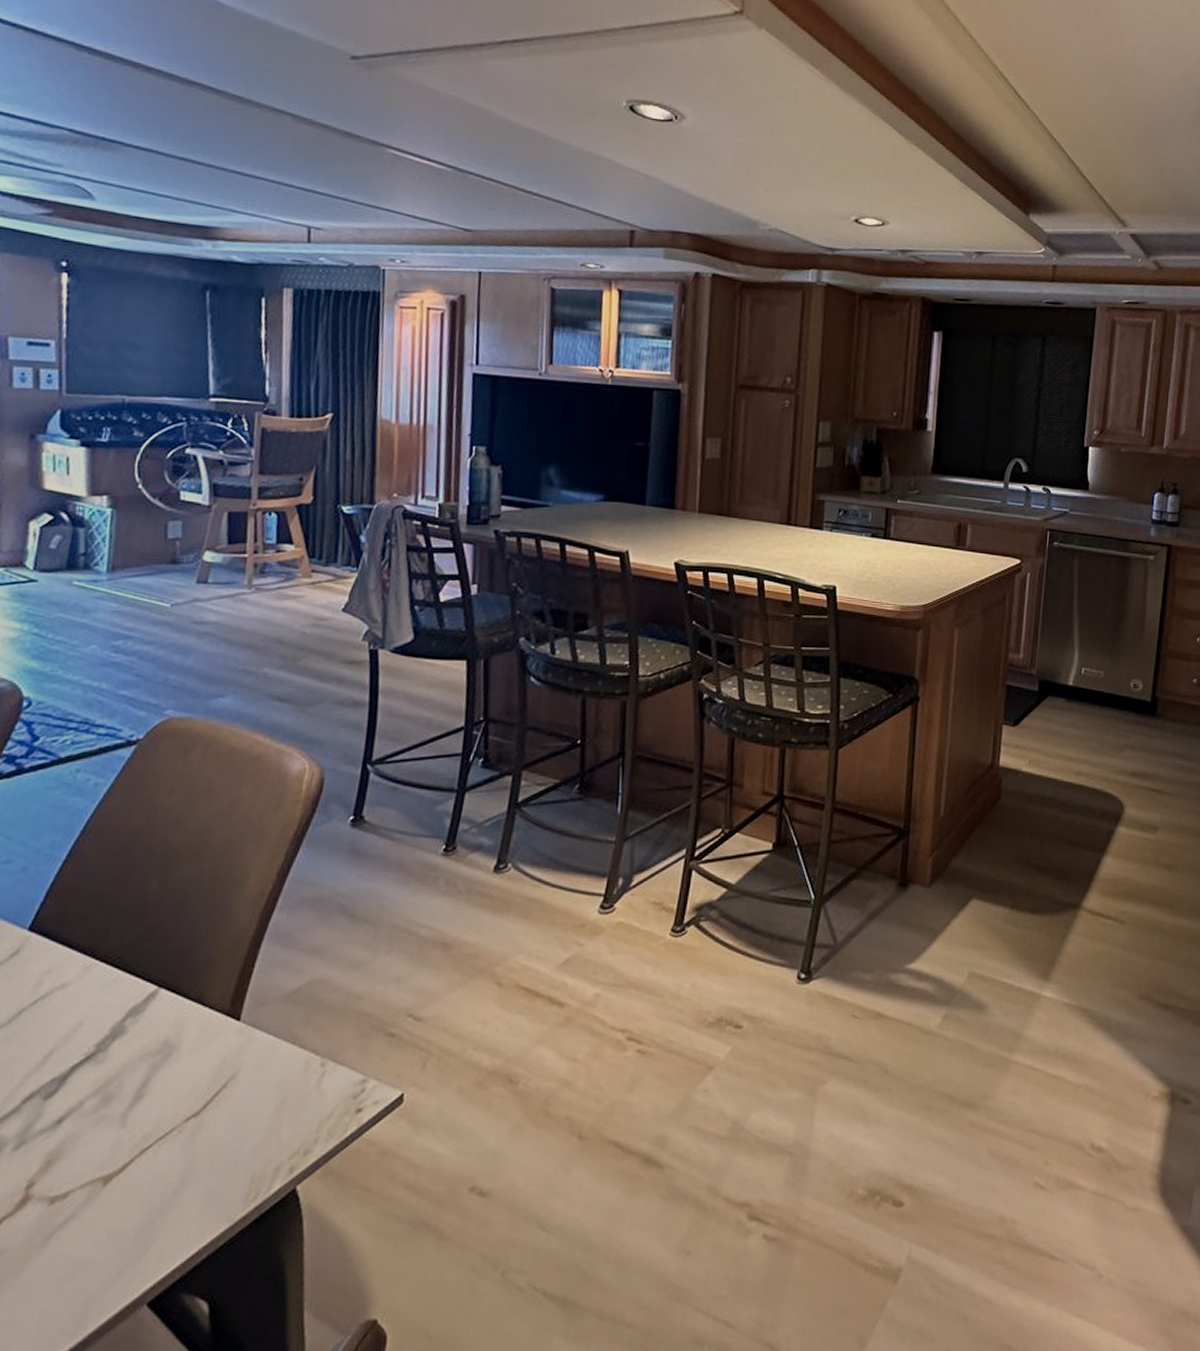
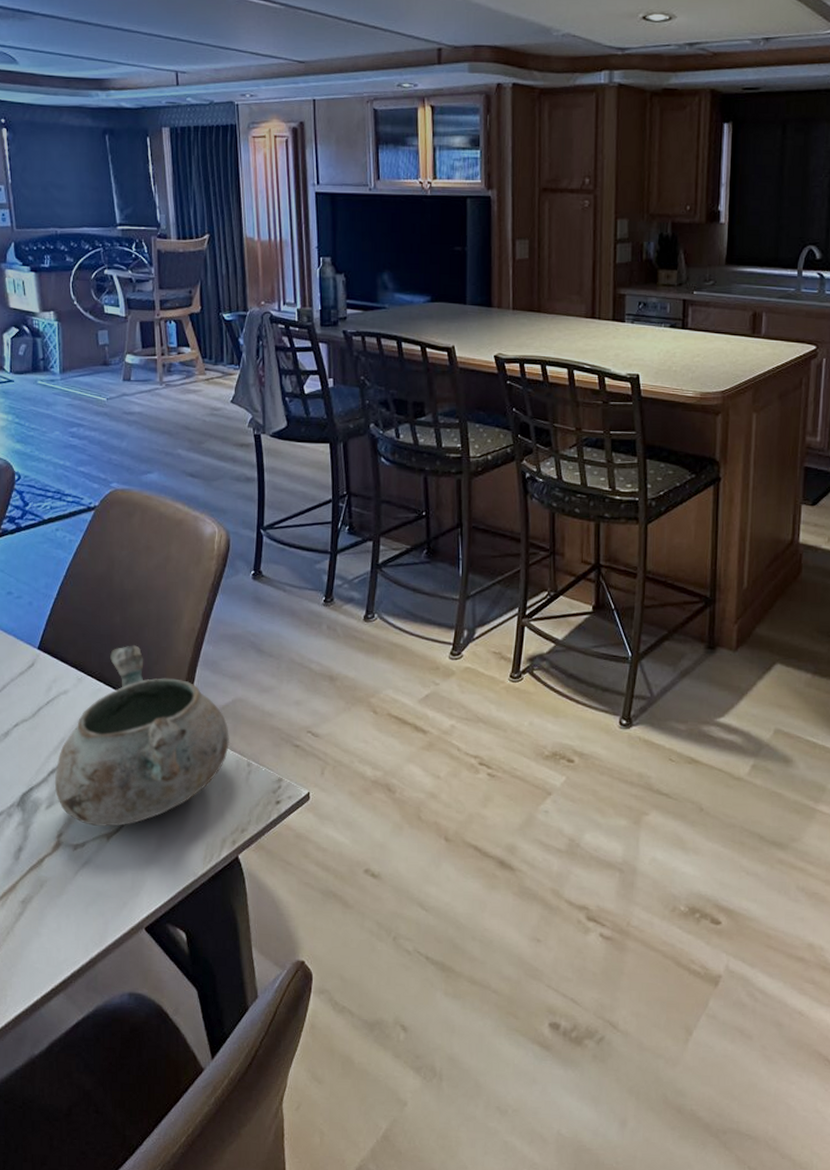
decorative bowl: none [29,918,299,1168] -> present [54,645,229,827]

